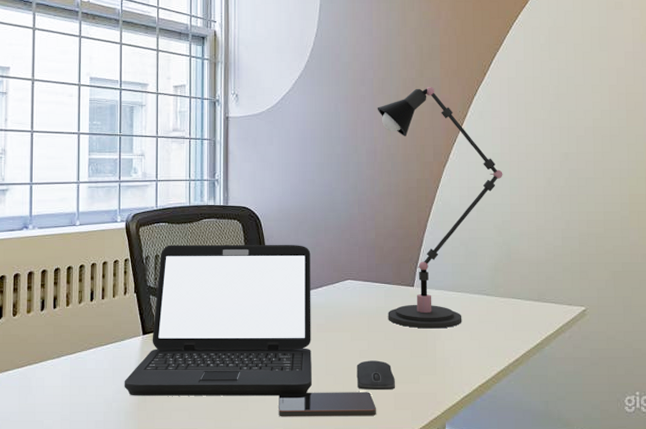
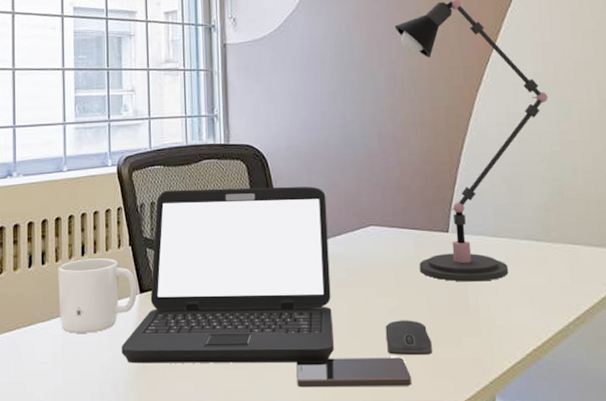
mug: none [68,304,140,369] -> present [58,258,137,333]

